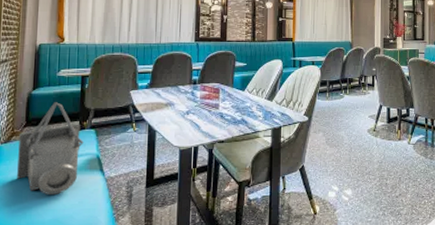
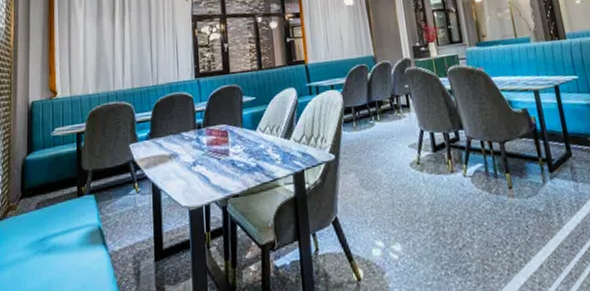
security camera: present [16,102,83,196] -> none [13,166,83,280]

